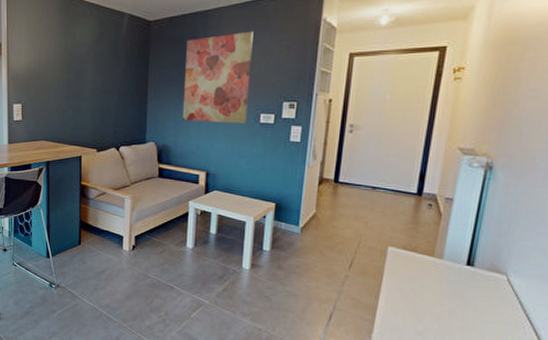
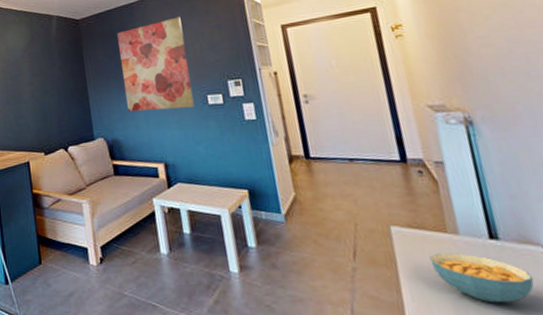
cereal bowl: none [411,271,488,314] -> present [429,252,535,304]

